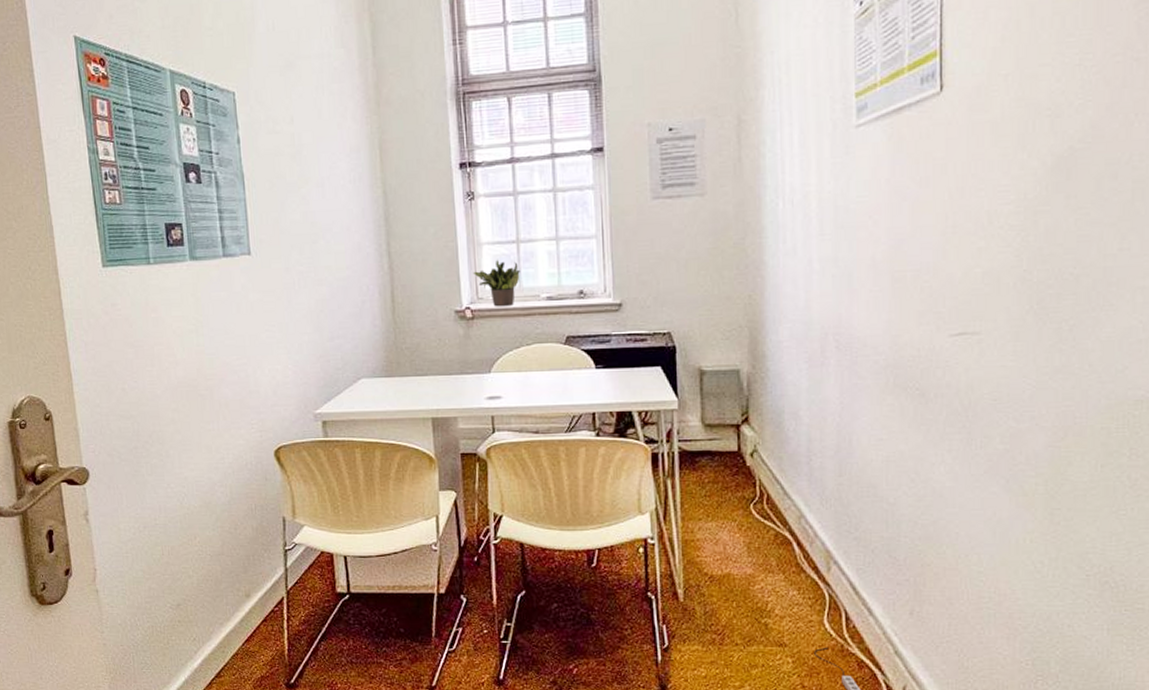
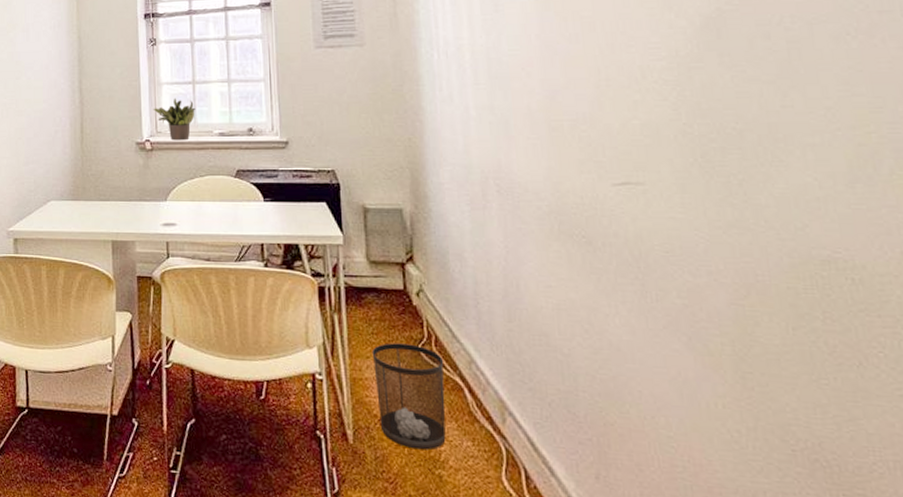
waste bin: none [704,503,775,602] -> present [371,343,446,451]

